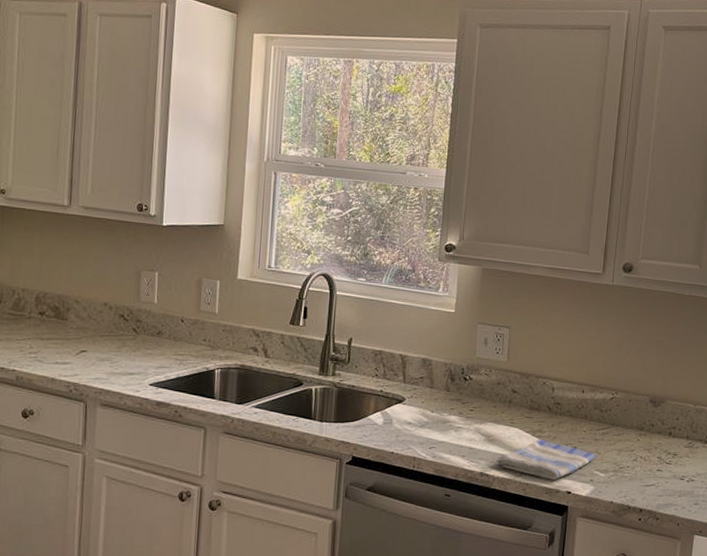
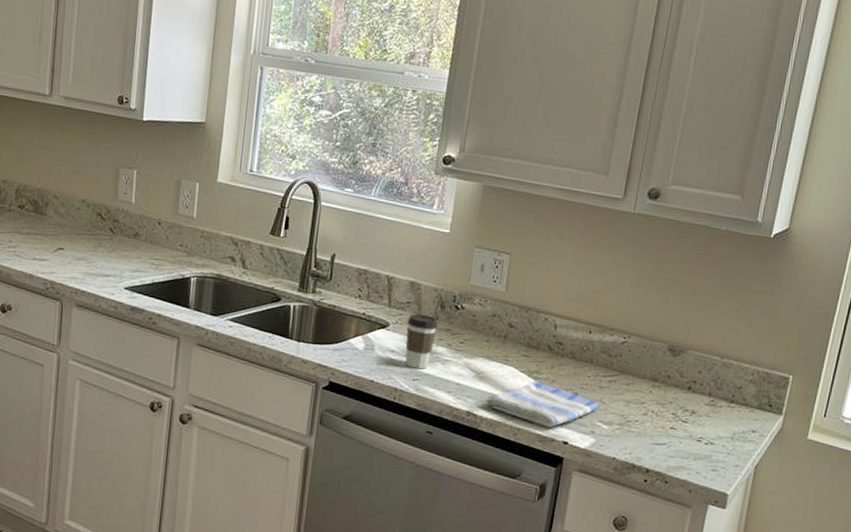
coffee cup: none [421,387,450,438] -> present [405,313,439,370]

